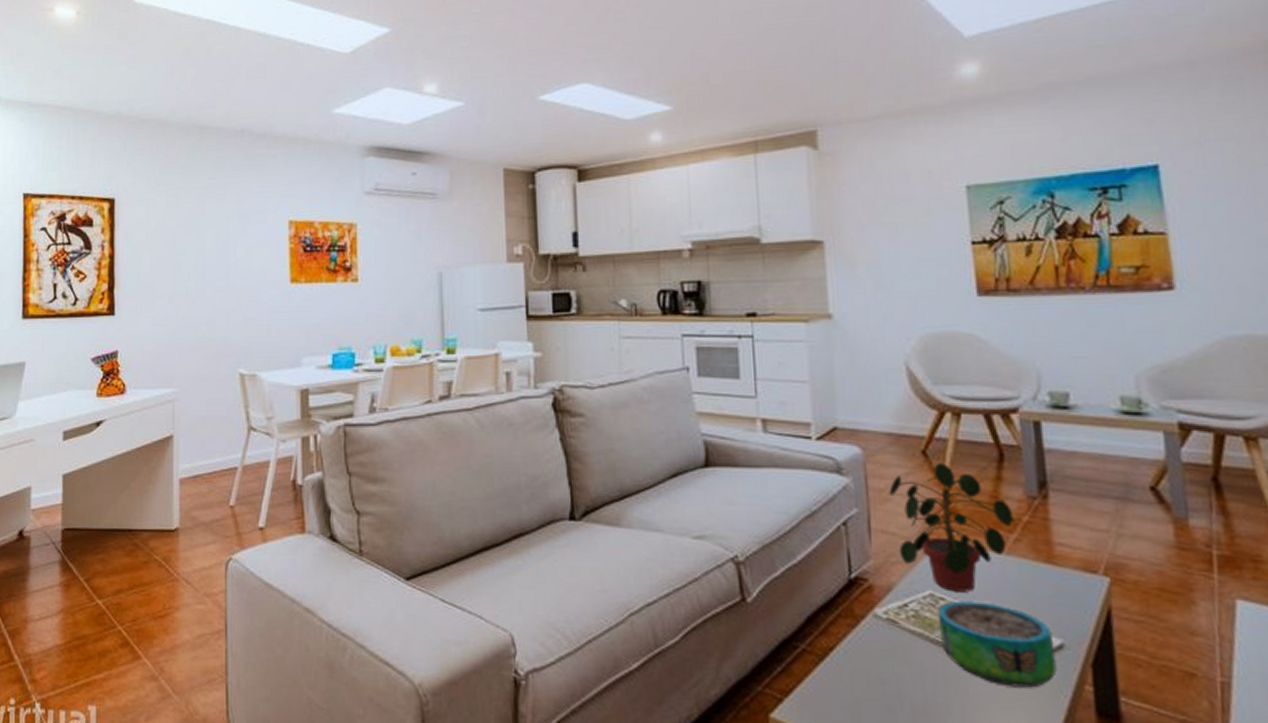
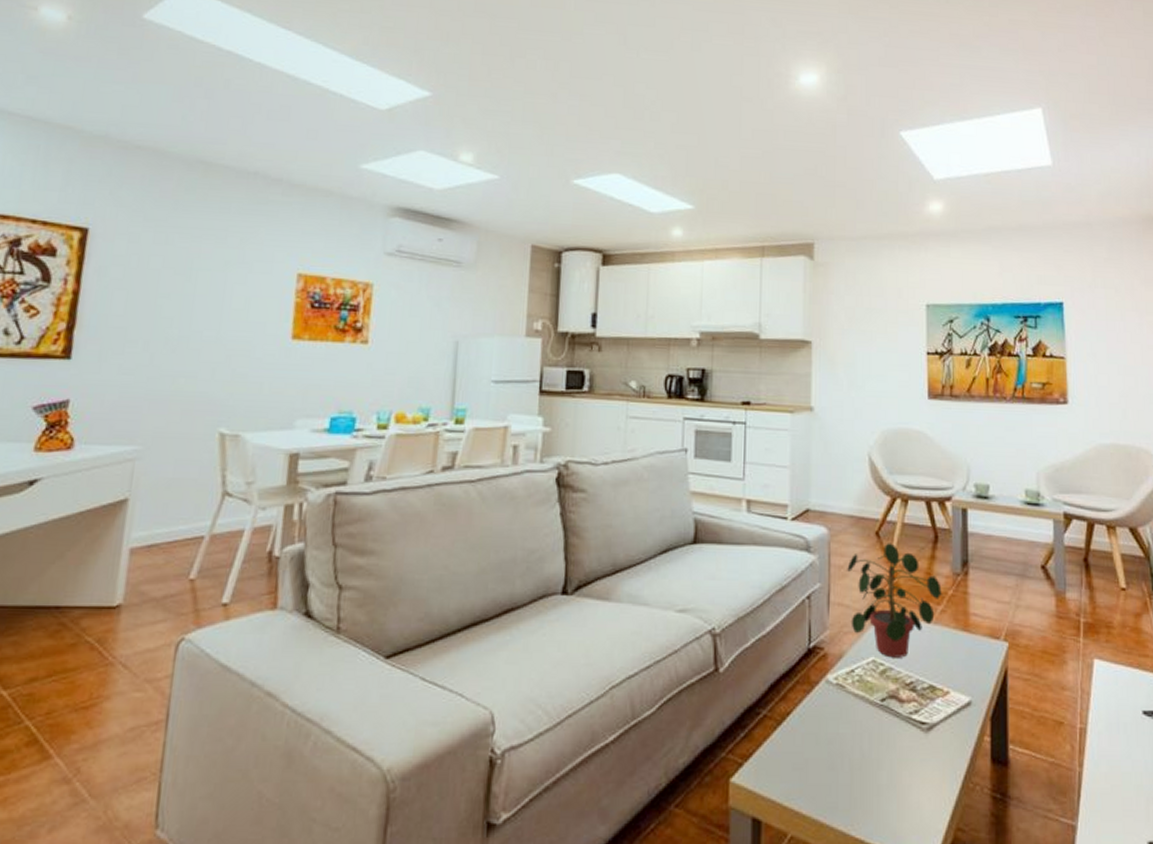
decorative bowl: present [937,601,1057,688] -> none [877,666,965,741]

